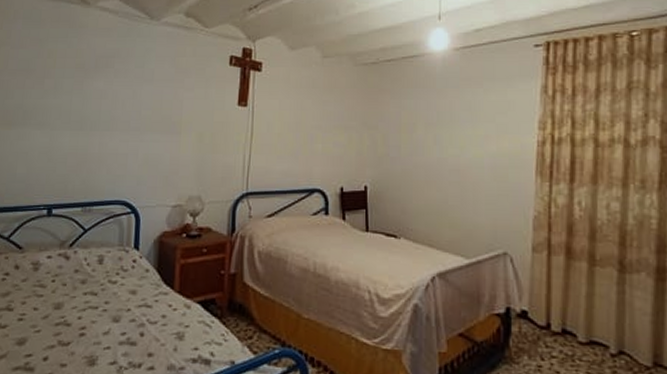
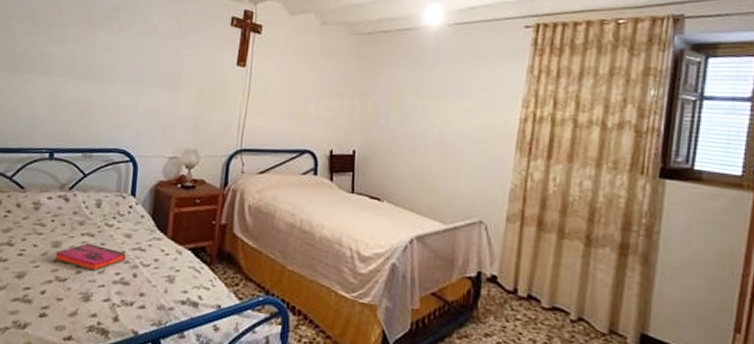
hardback book: none [57,303,132,332] -> present [55,243,126,271]

